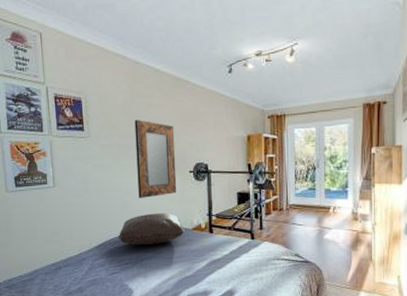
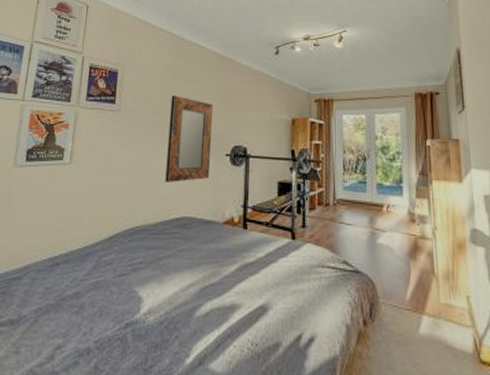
pillow: present [118,213,185,245] -> none [134,201,214,240]

